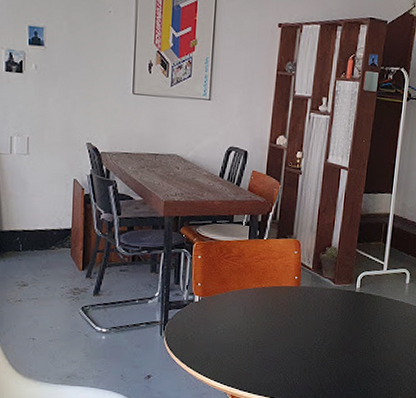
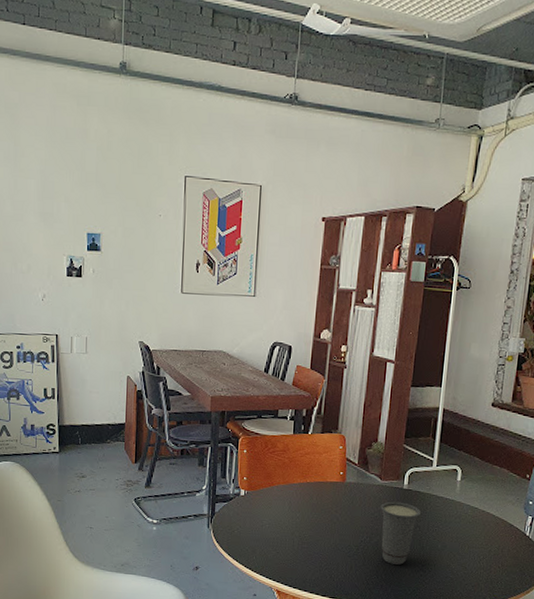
cup: none [334,304,372,365] -> present [380,501,421,565]

